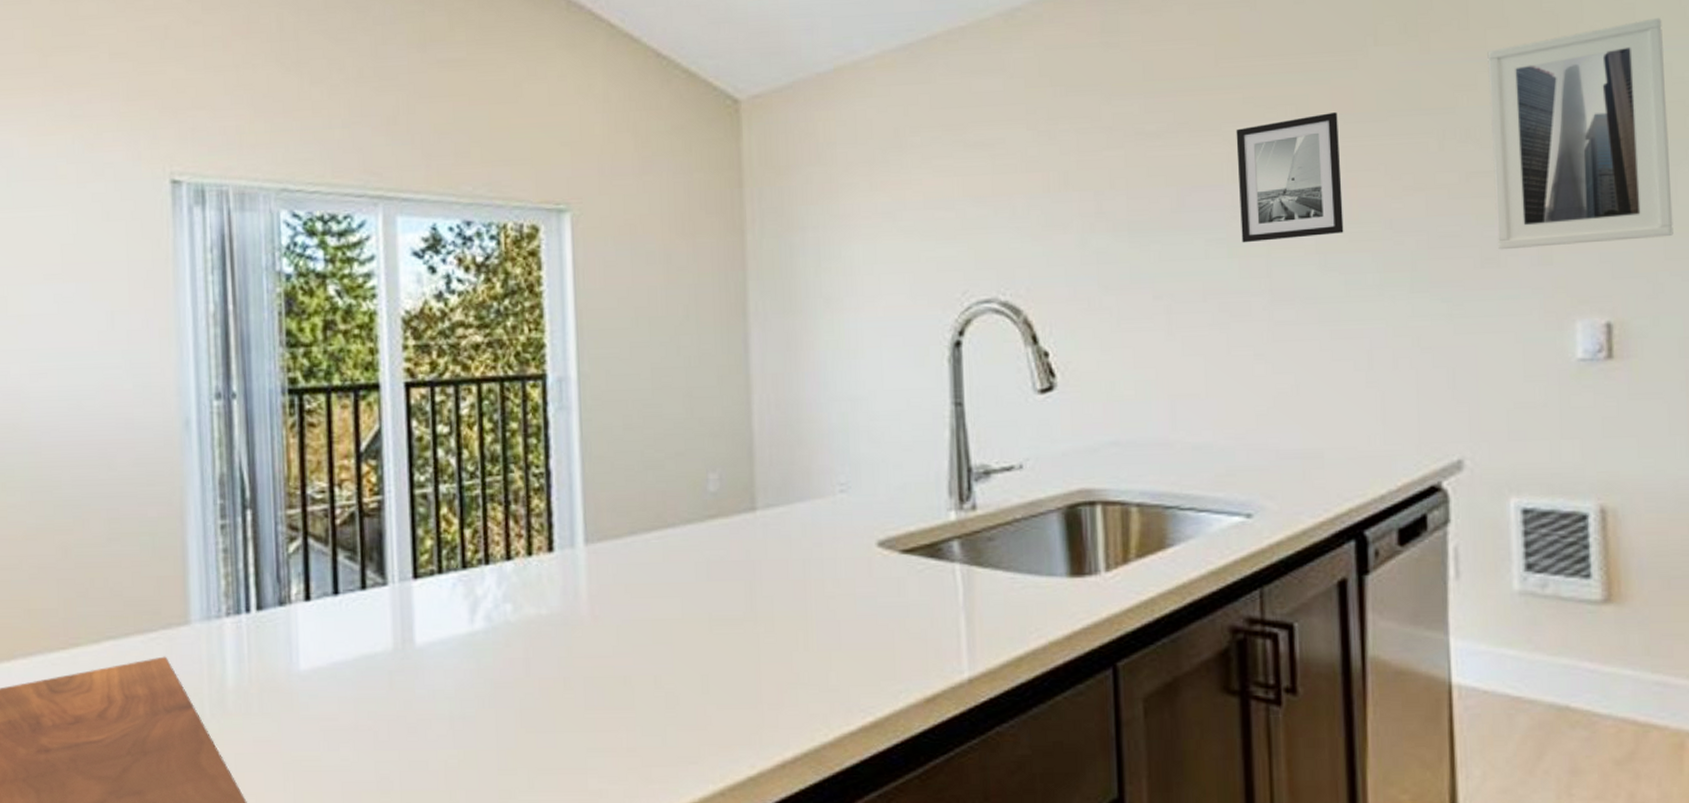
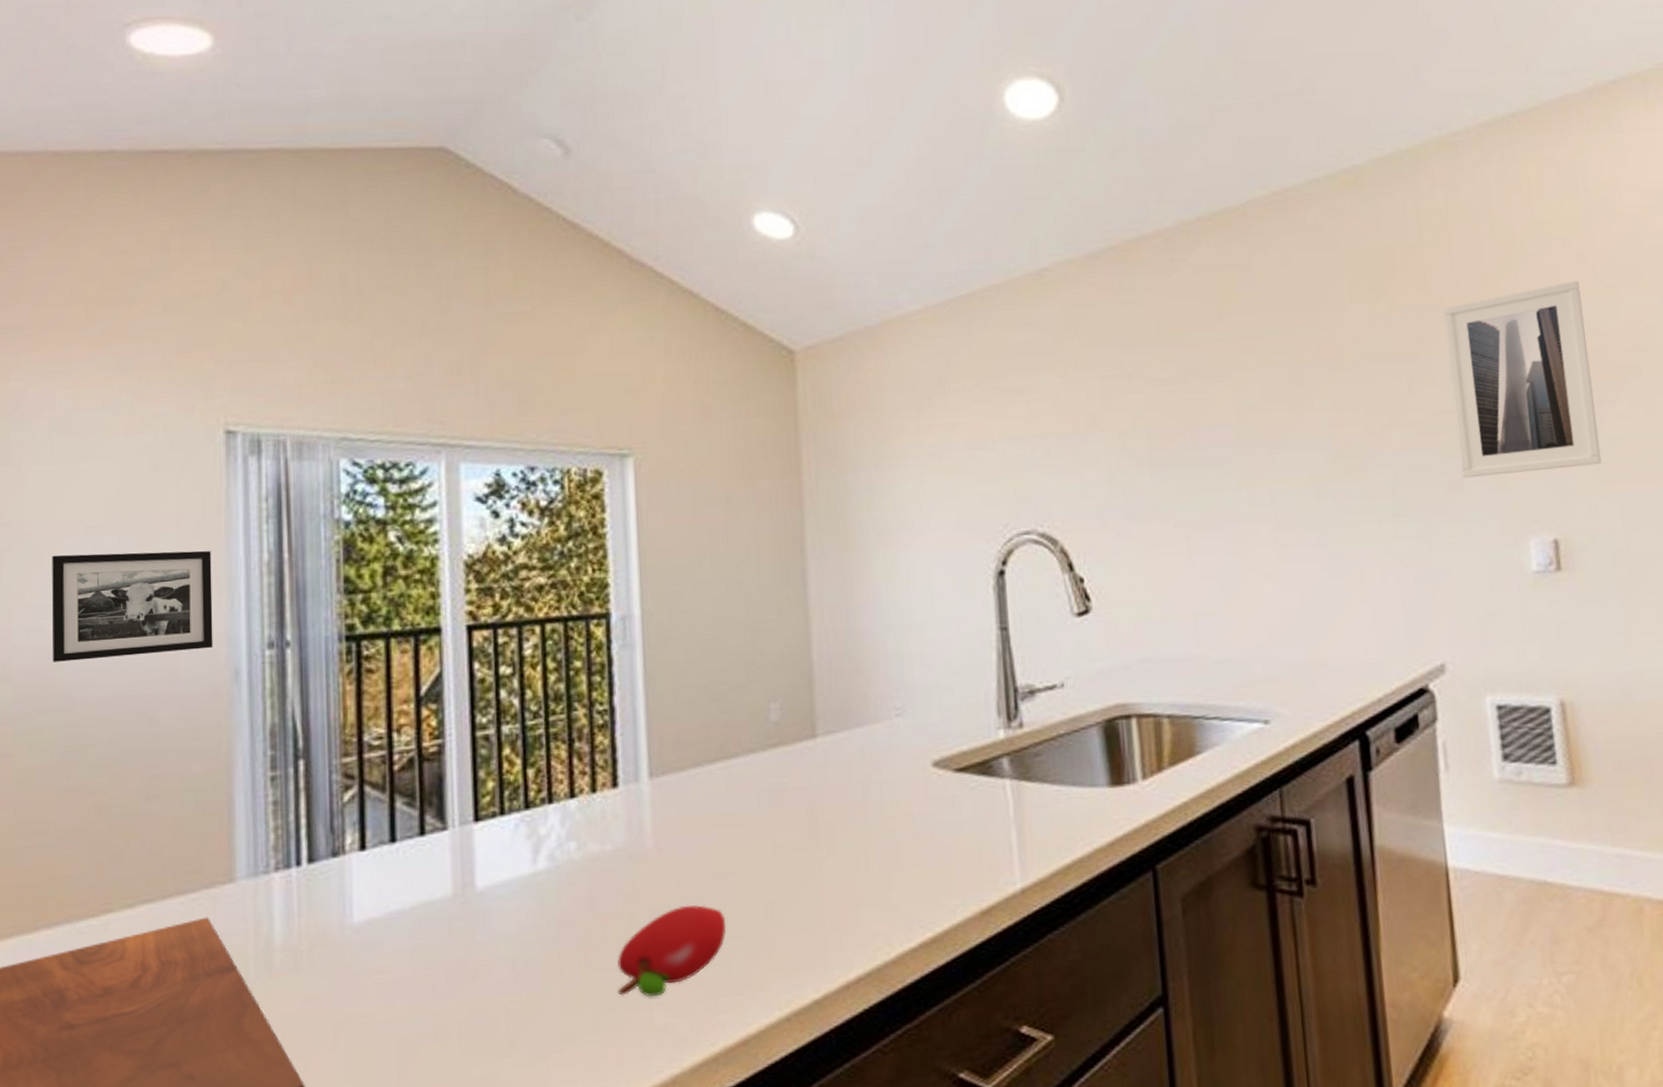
picture frame: none [15,300,165,406] -> present [52,550,213,662]
fruit: none [553,673,661,762] -> present [618,904,727,997]
wall art: present [1236,112,1344,243] -> none [1238,360,1334,476]

